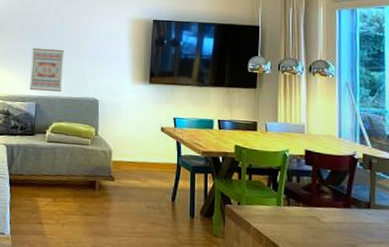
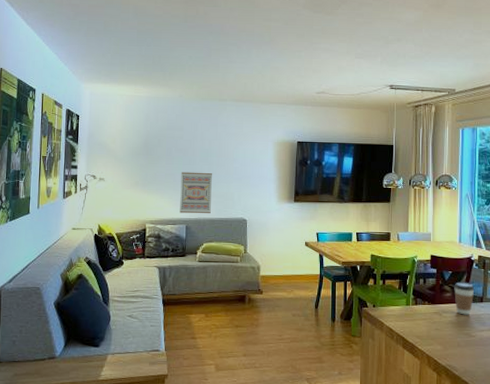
coffee cup: none [334,182,360,223] -> present [454,282,475,315]

